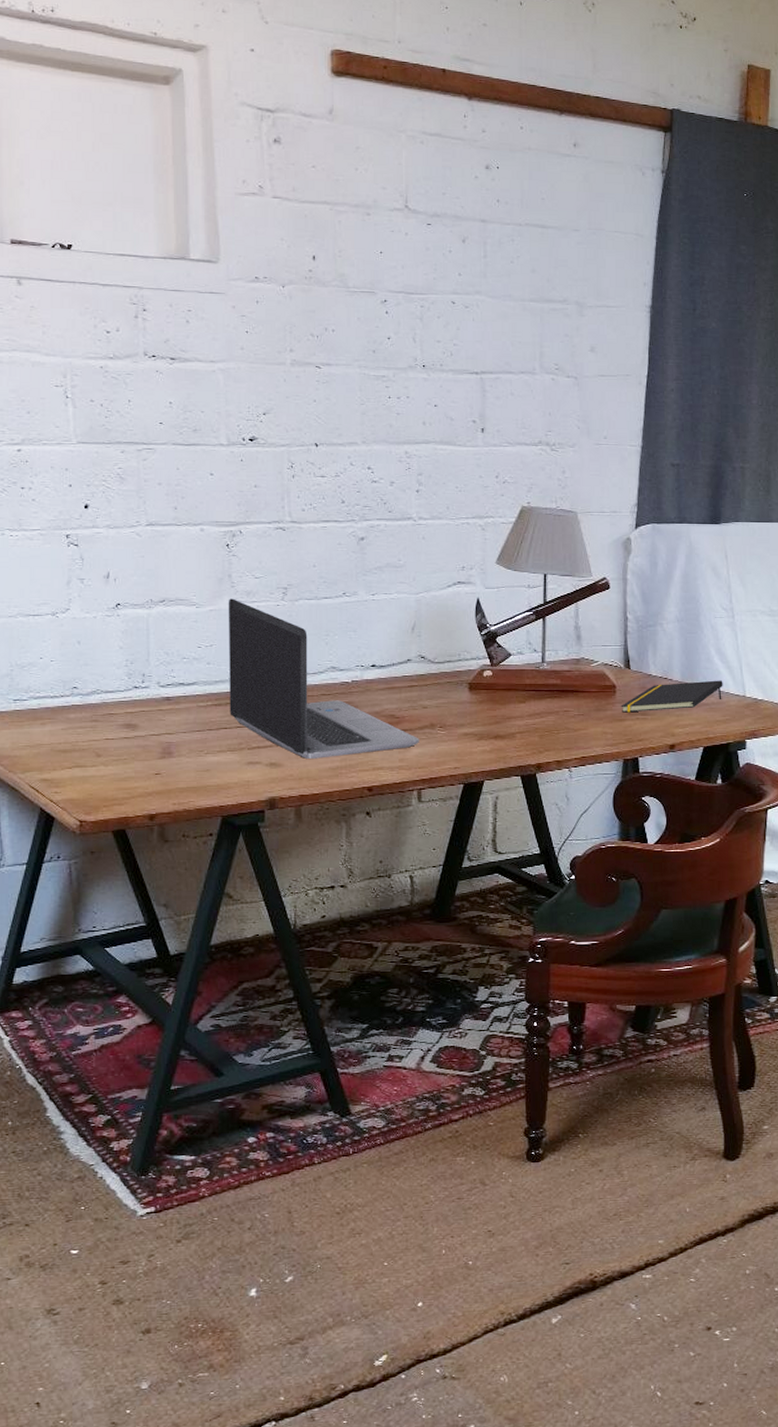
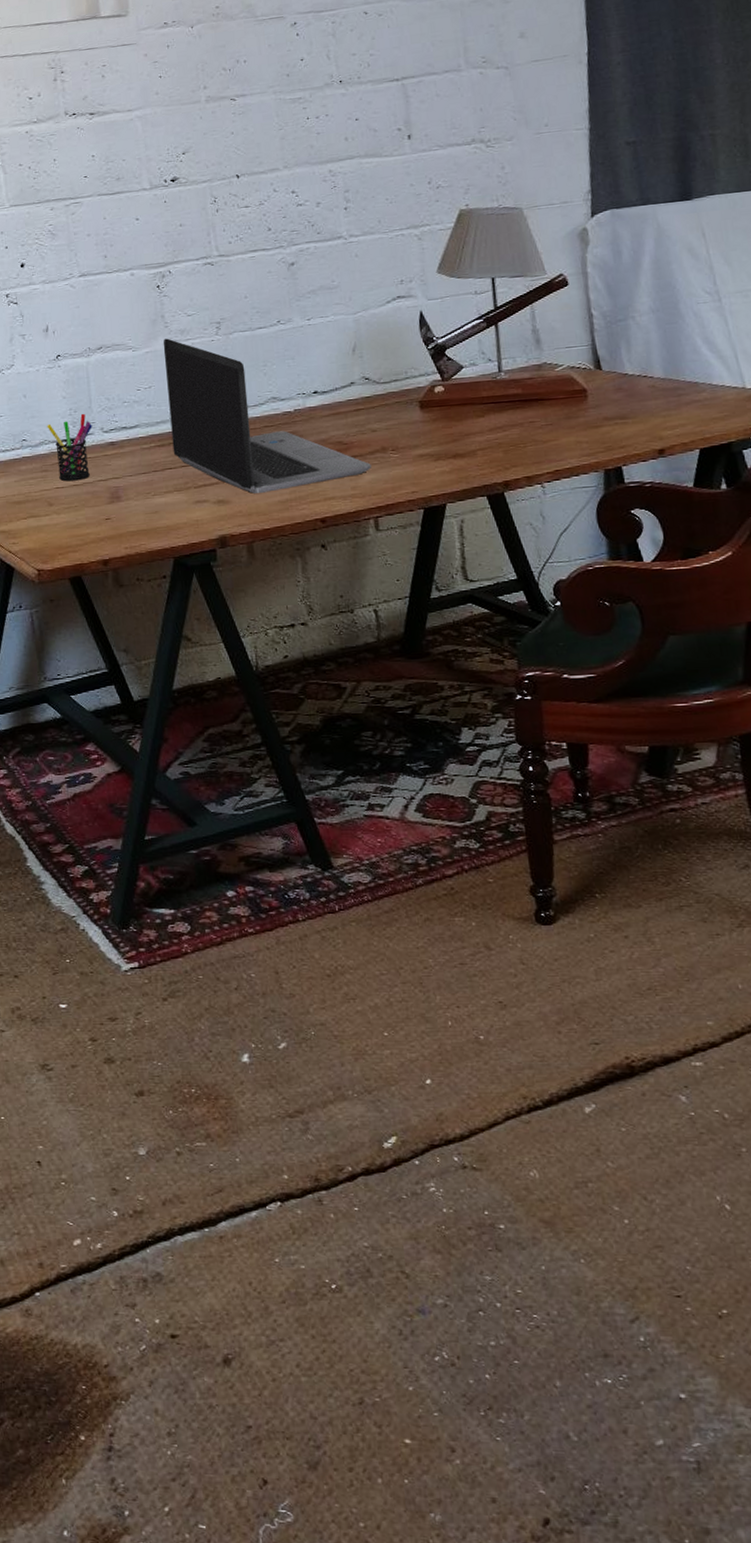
pen holder: none [100,665,148,733] -> present [47,413,92,482]
notepad: present [621,680,723,713] -> none [594,372,717,419]

